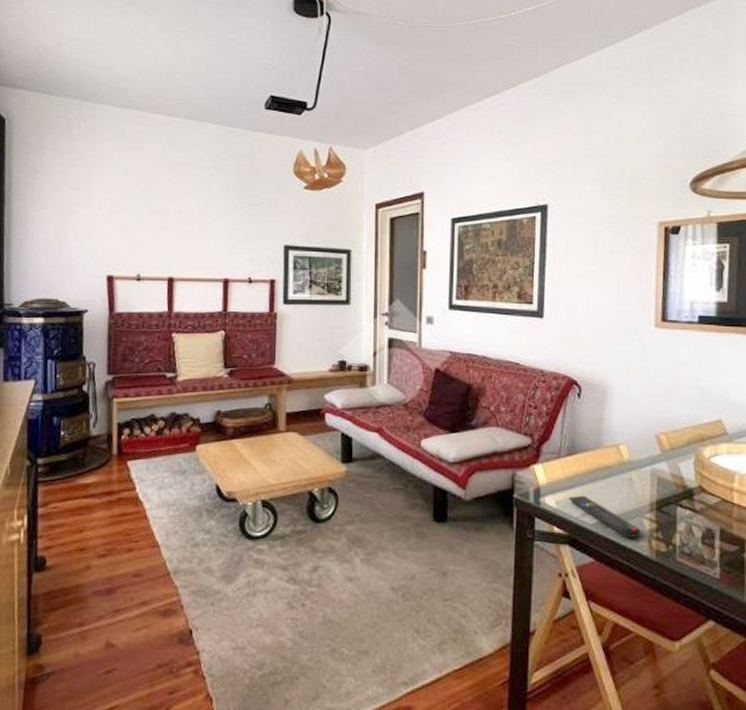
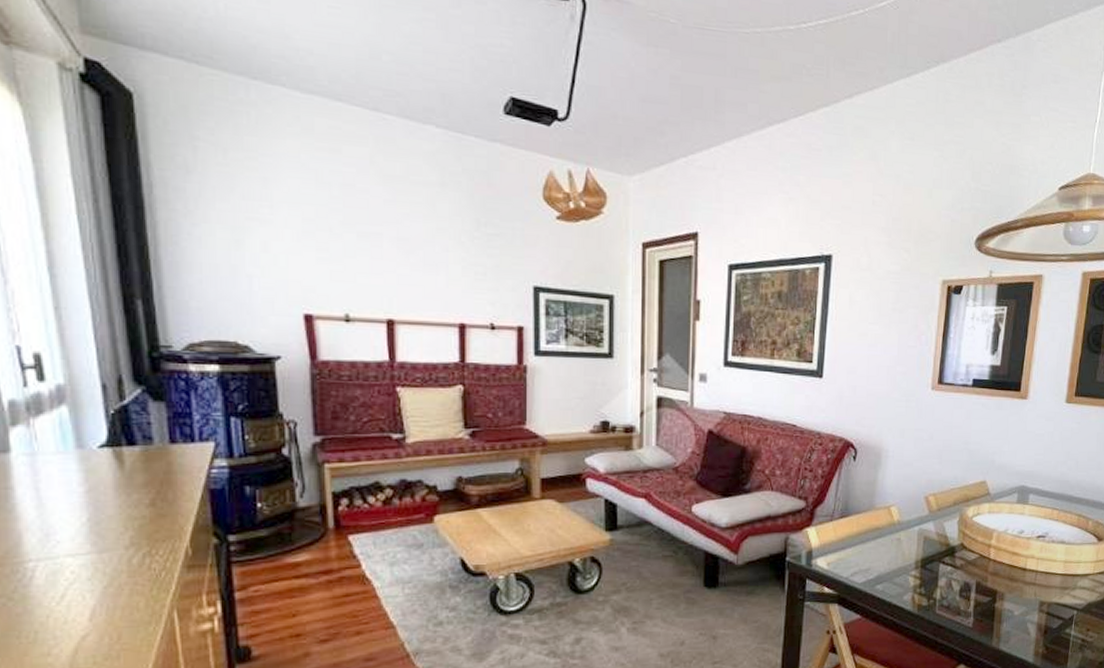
remote control: present [569,495,641,538] -> none [840,556,905,594]

